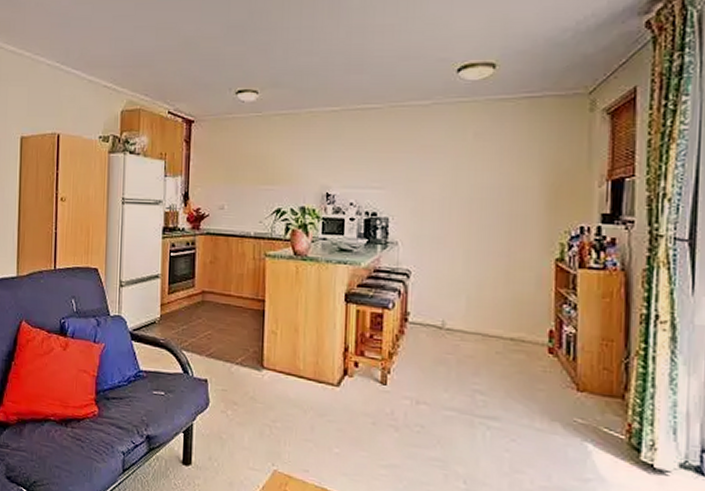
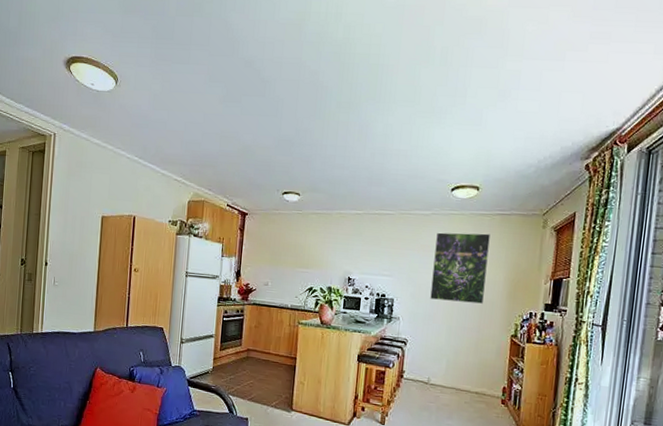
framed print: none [438,124,516,218] -> present [430,232,490,304]

